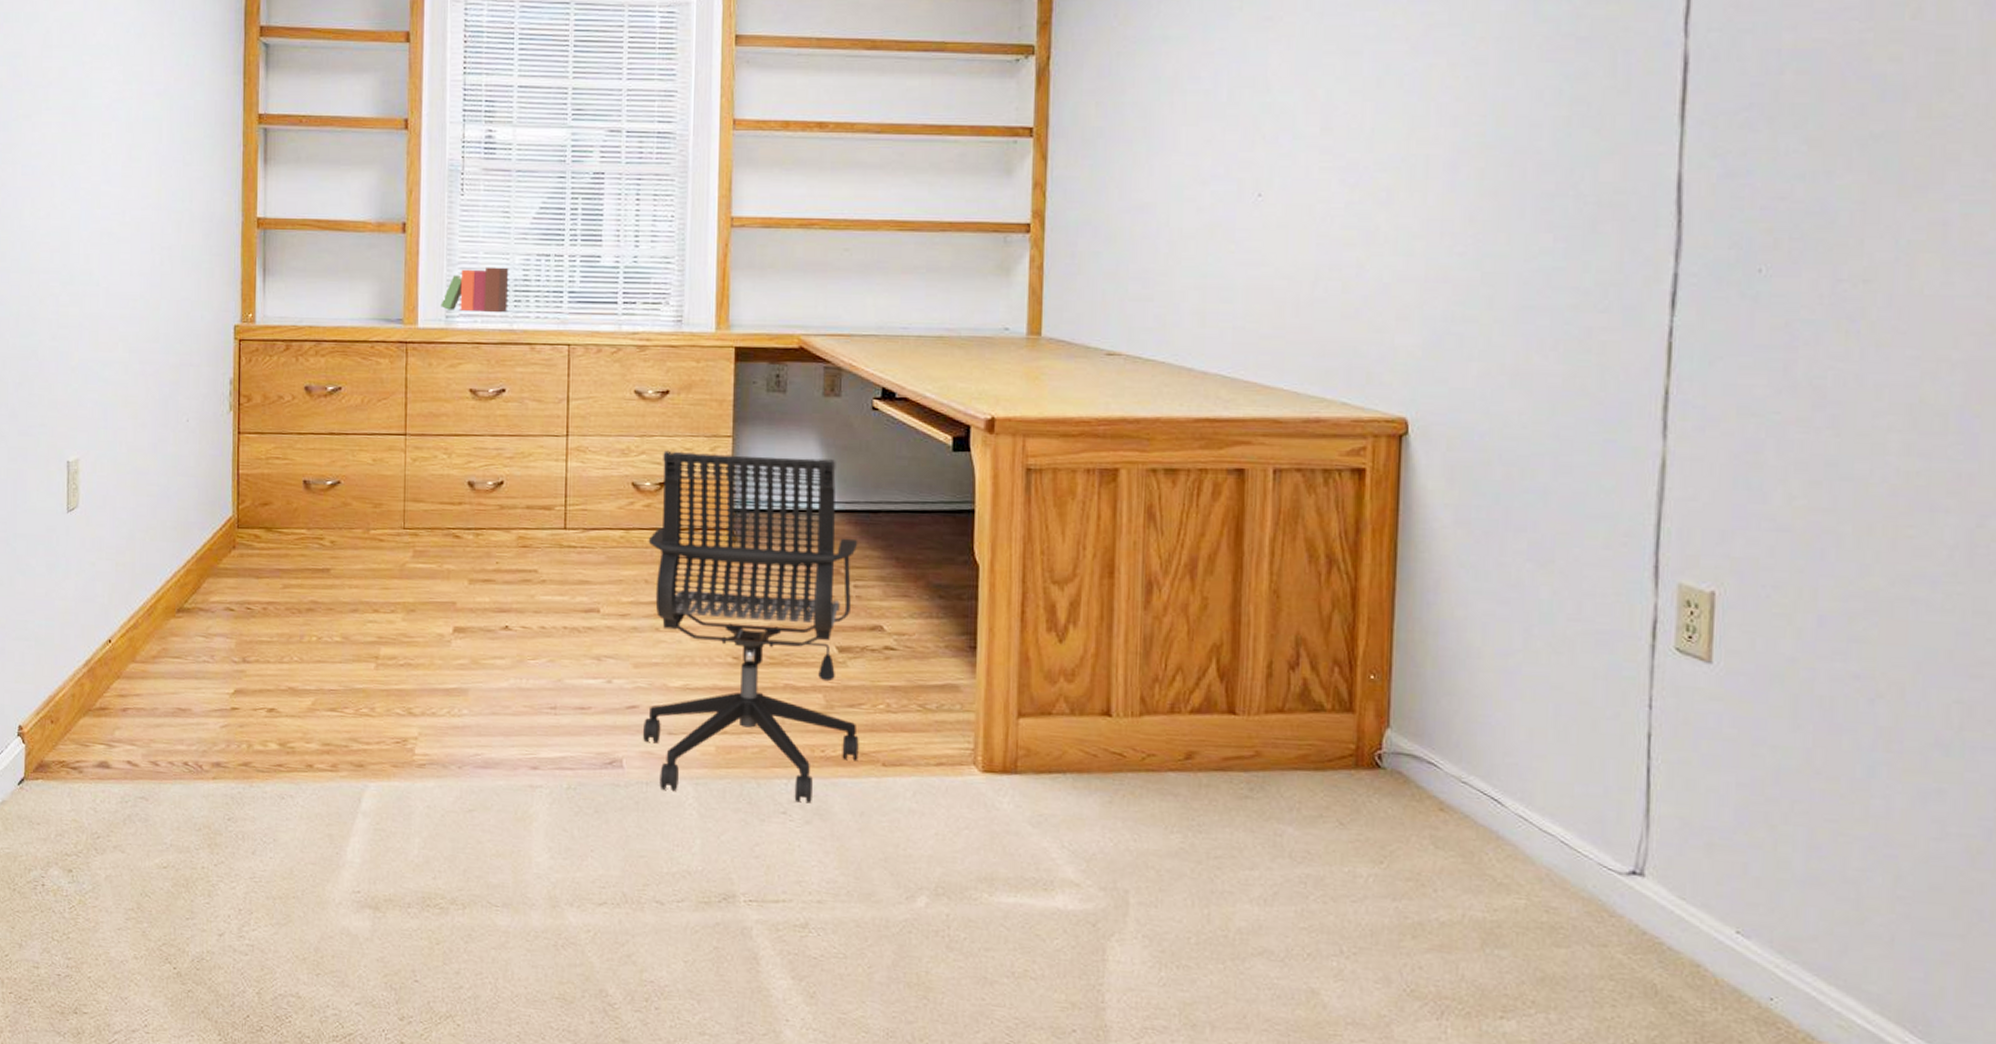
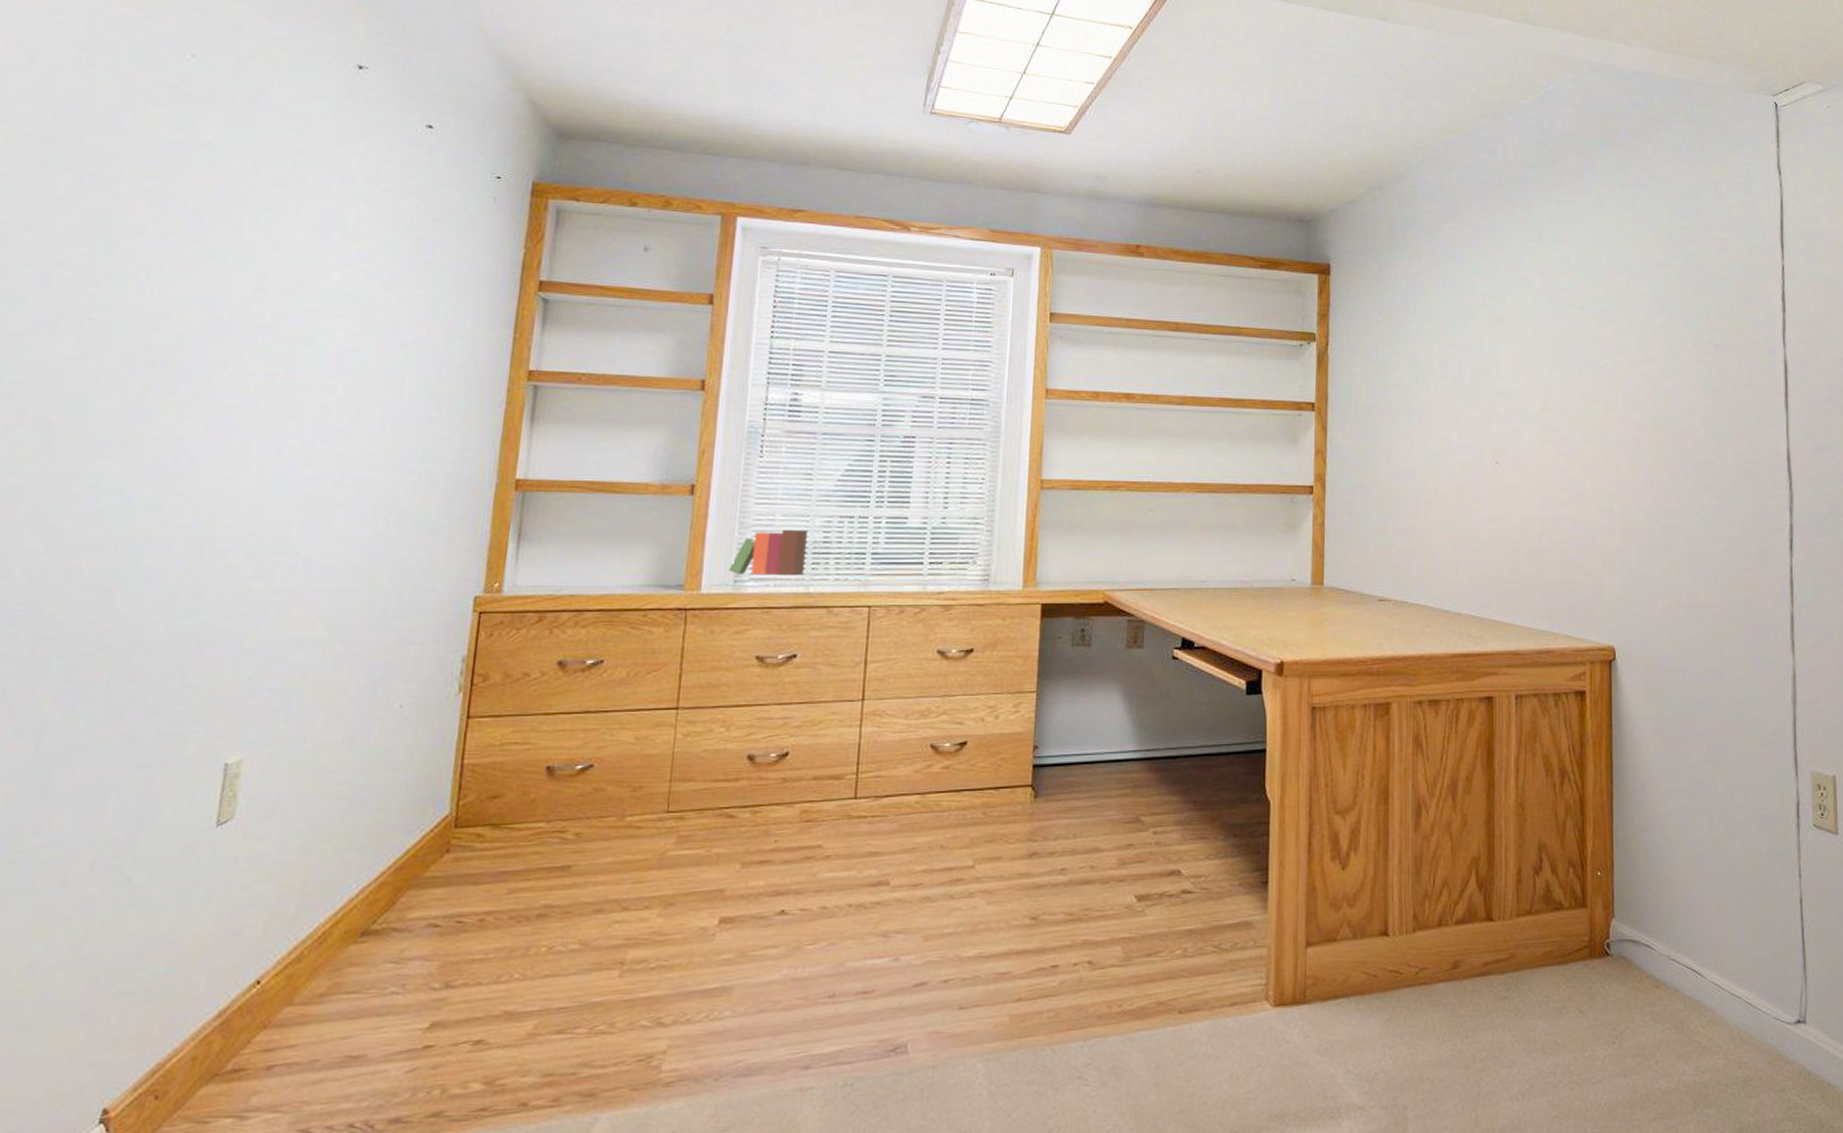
office chair: present [643,450,859,804] -> none [931,709,1158,1071]

